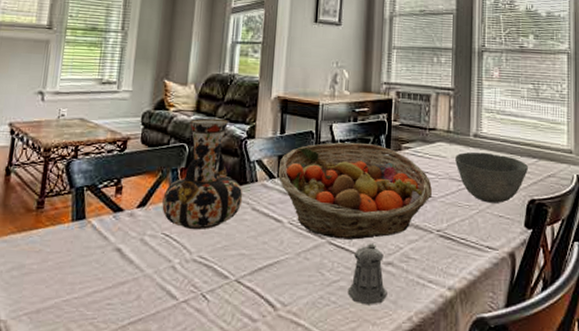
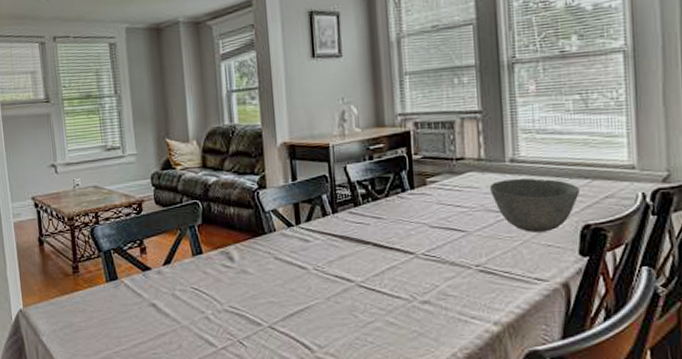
vase: present [162,118,243,230] -> none [185,171,264,283]
fruit basket: present [277,142,432,240] -> none [295,181,466,281]
pepper shaker: present [347,243,387,305] -> none [384,283,427,344]

